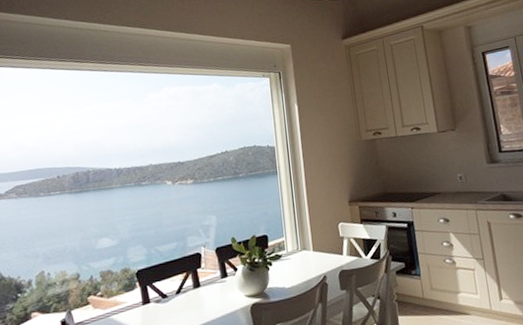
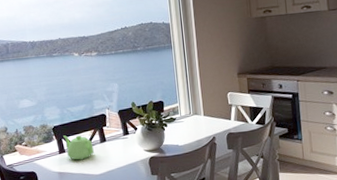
teapot: none [149,280,185,312] -> present [63,135,94,160]

